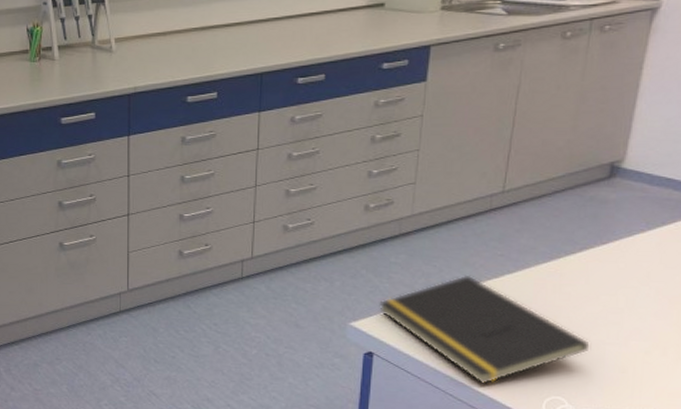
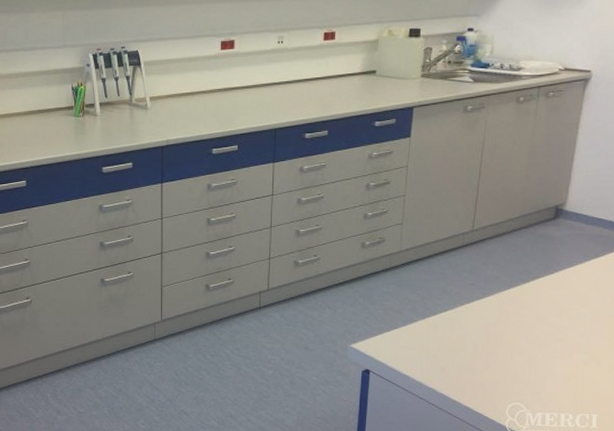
notepad: present [379,274,590,385] -> none [374,301,542,395]

